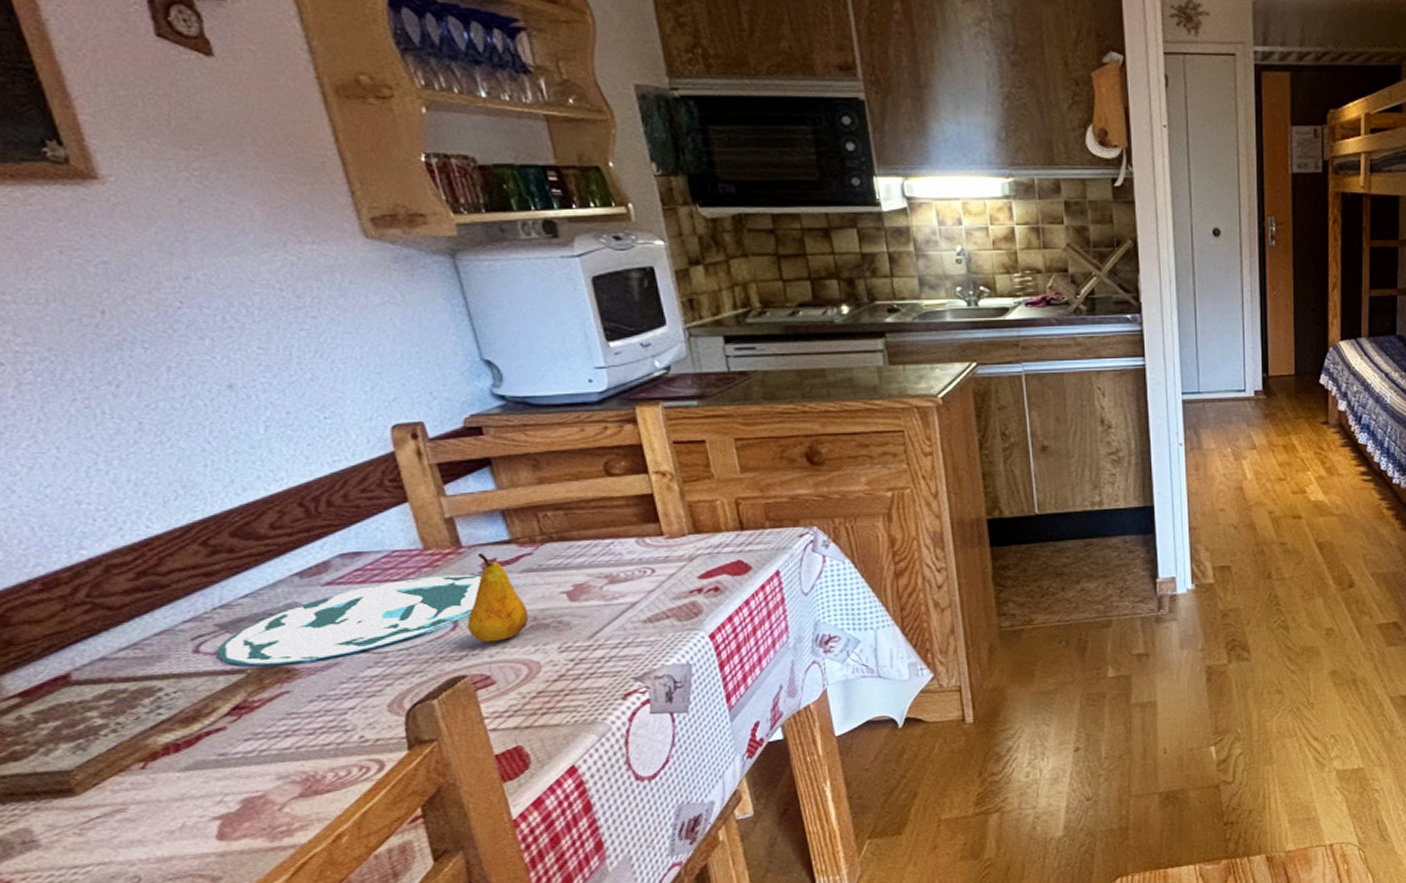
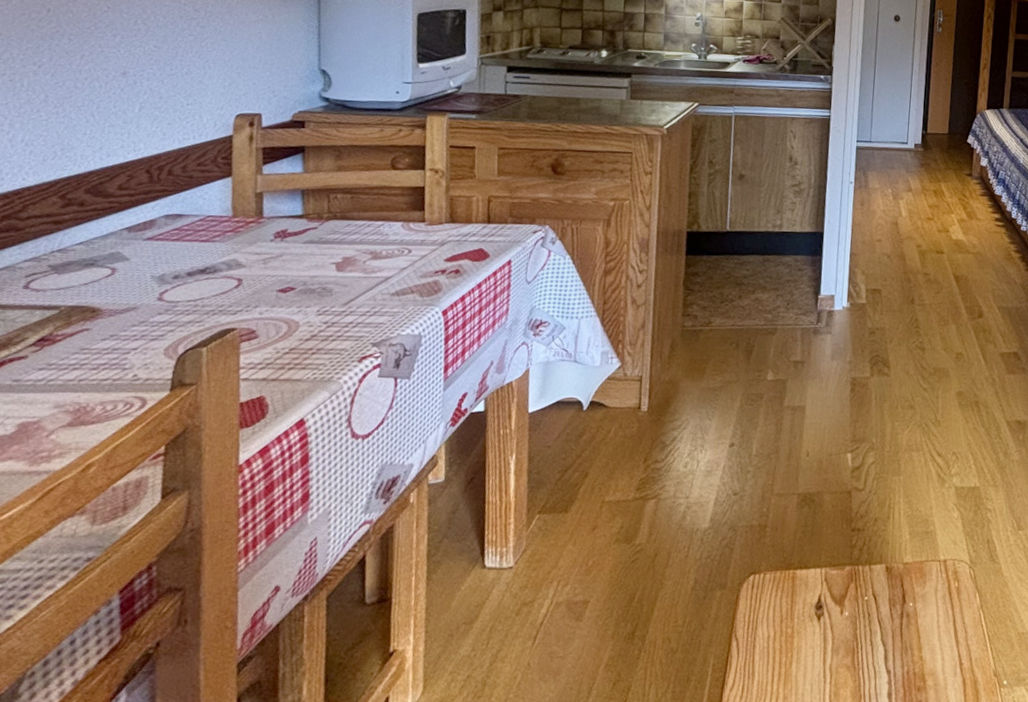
plate: present [217,573,482,666] -> none [42,239,272,305]
fruit: present [467,552,529,643] -> none [248,223,301,301]

